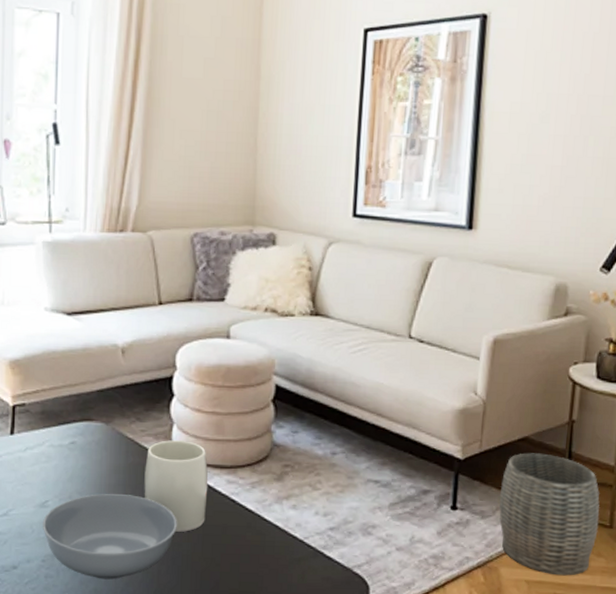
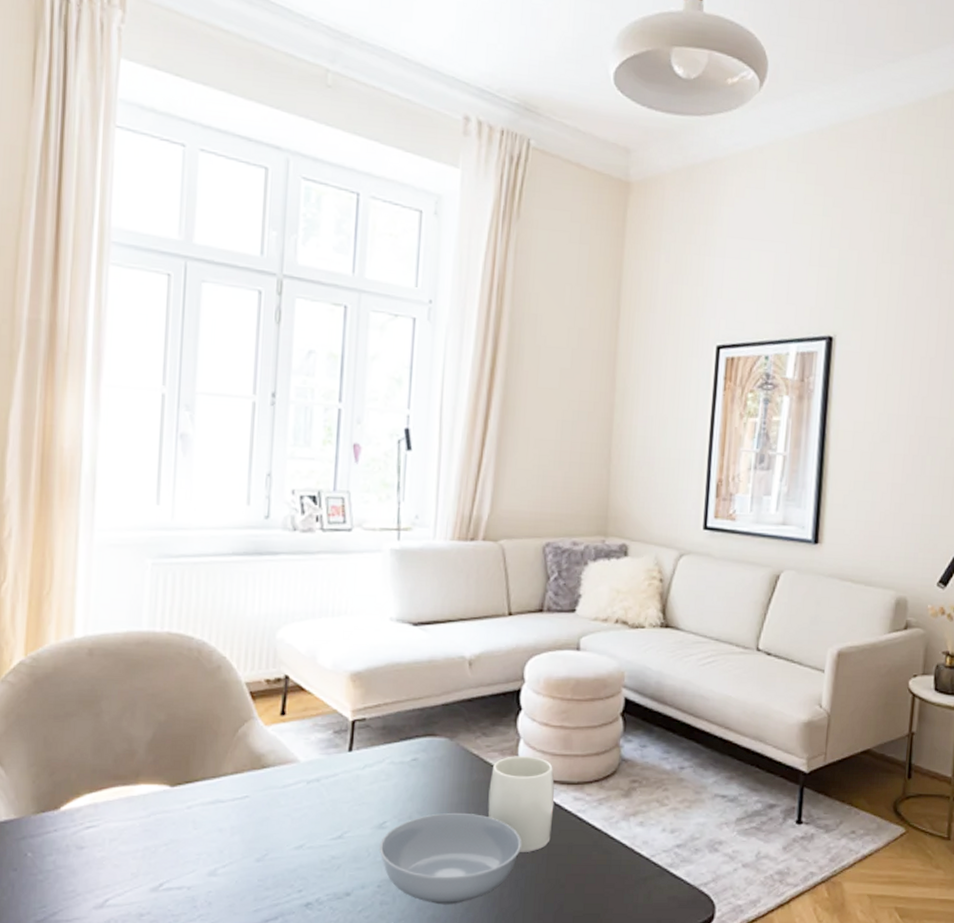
woven basket: present [499,453,600,576] -> none [842,765,939,889]

